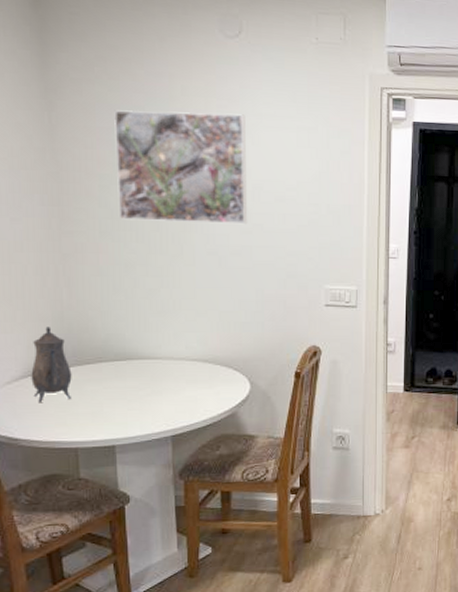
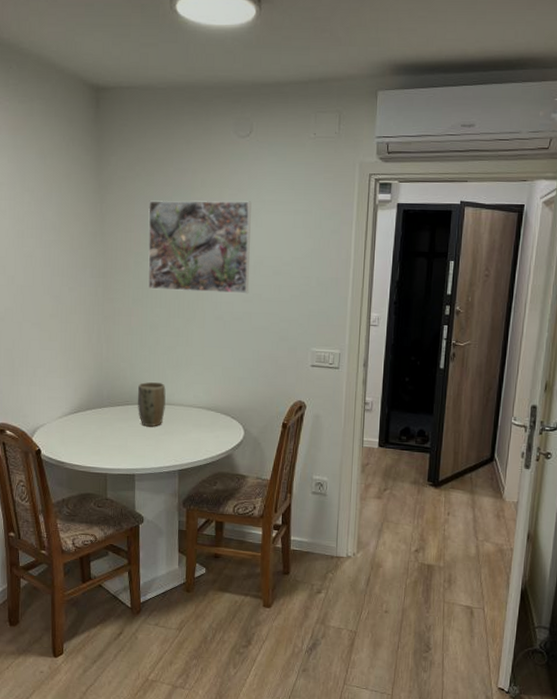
teapot: present [31,327,72,404] -> none [76,374,106,435]
plant pot: none [114,332,152,386] -> present [138,381,166,426]

